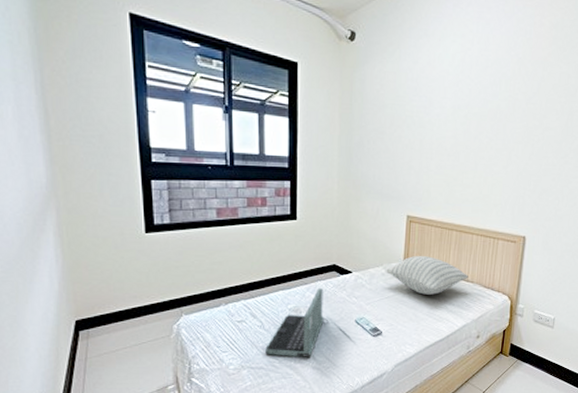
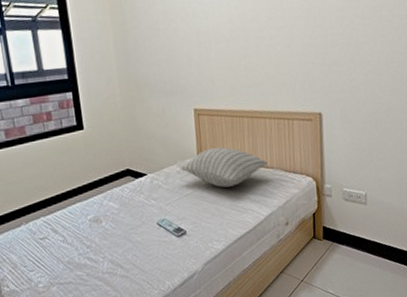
laptop: present [265,288,329,357] -> none [71,195,131,269]

